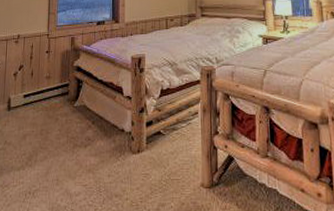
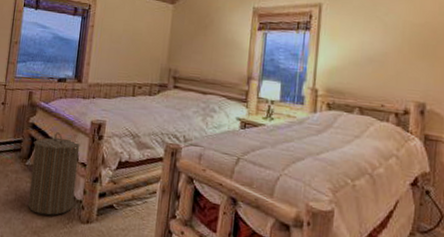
laundry hamper: none [80,71,124,152] -> present [28,132,80,216]

